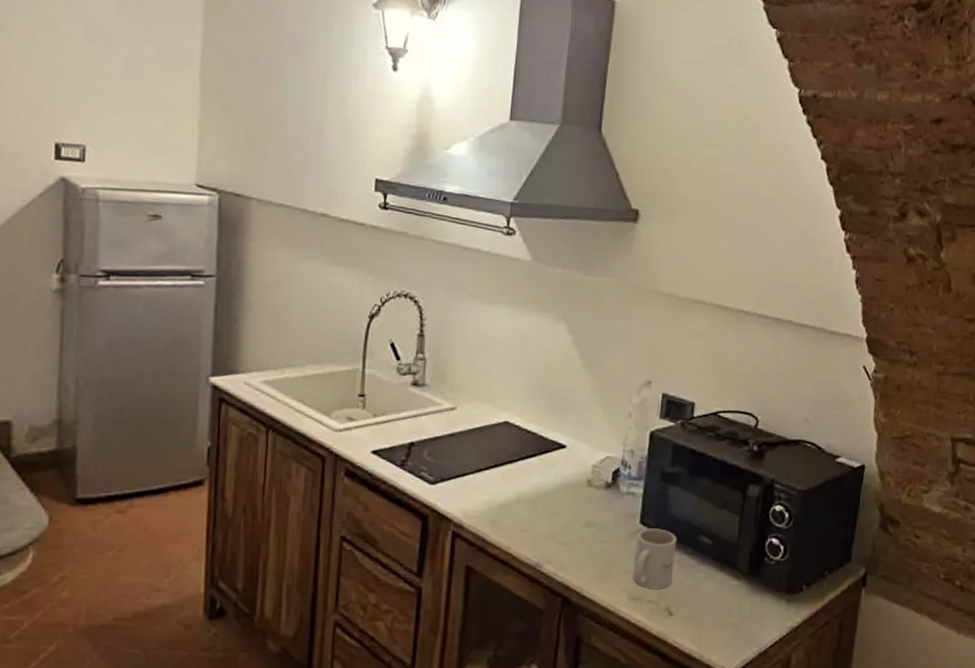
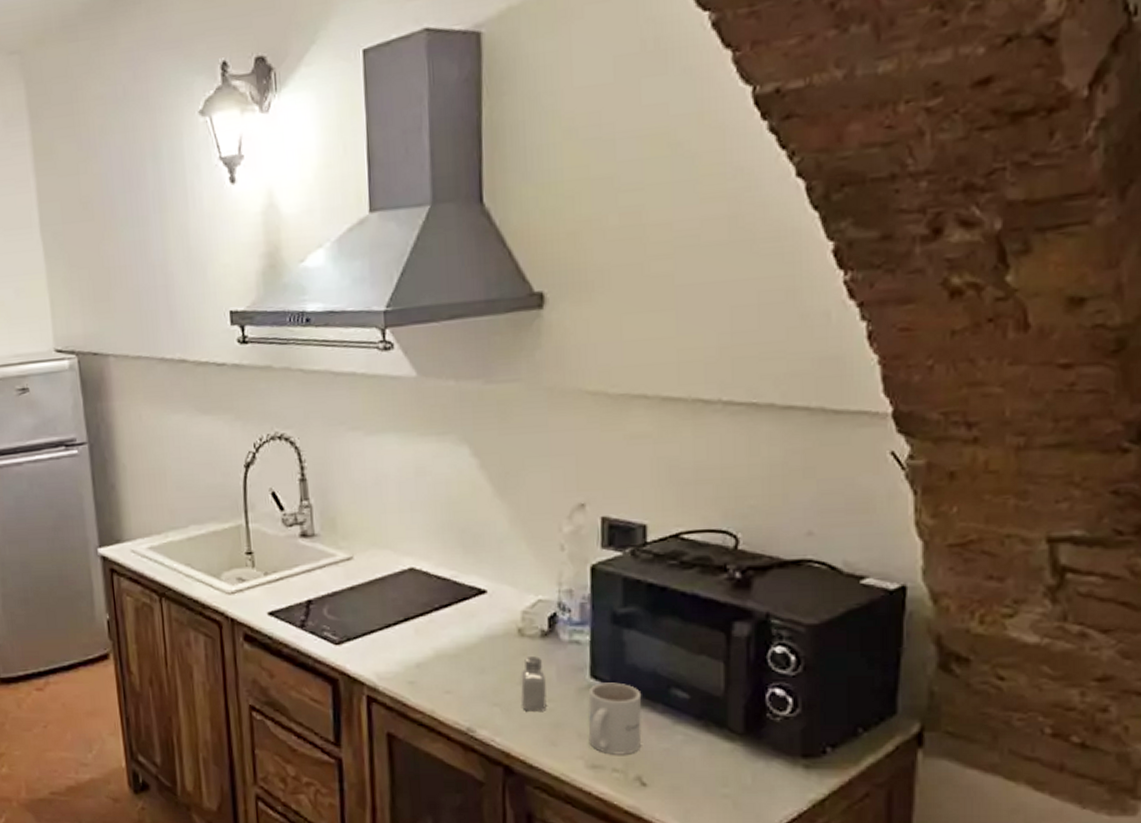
saltshaker: none [583,504,605,550] -> present [521,656,547,711]

